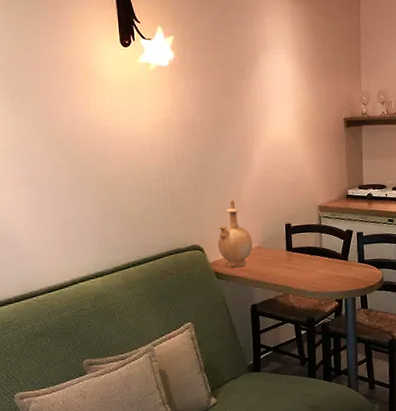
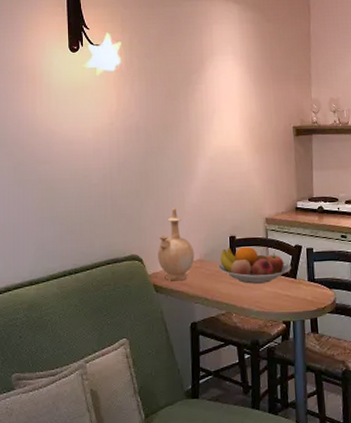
fruit bowl: none [275,233,343,267] -> present [218,246,291,284]

